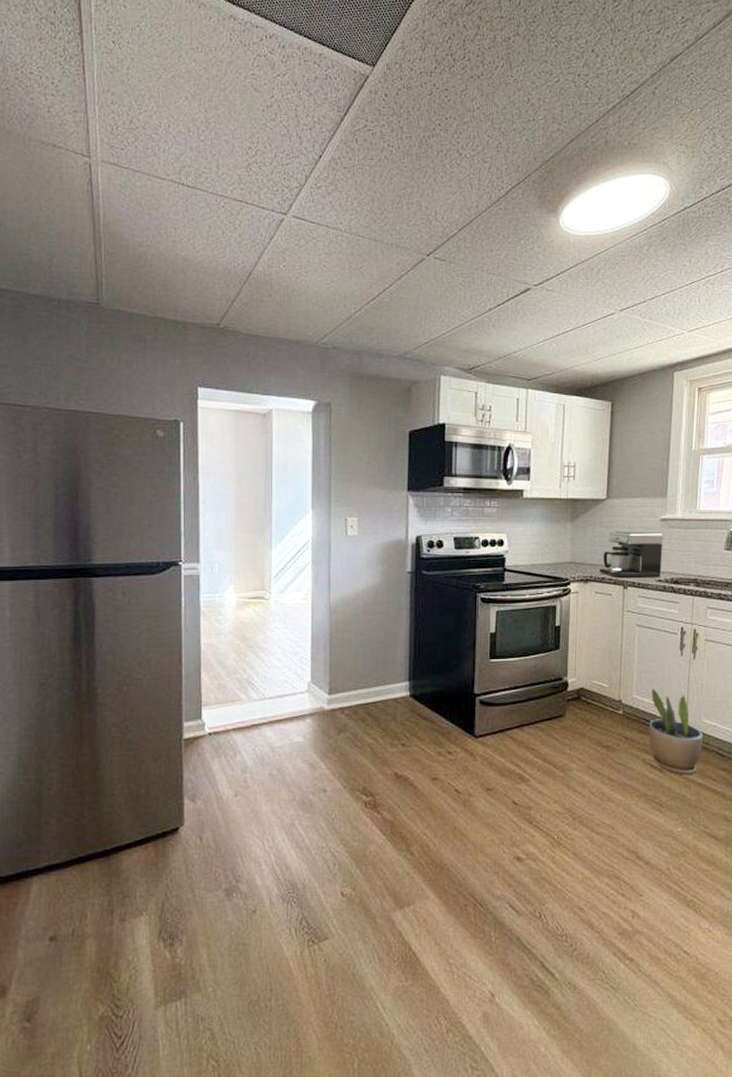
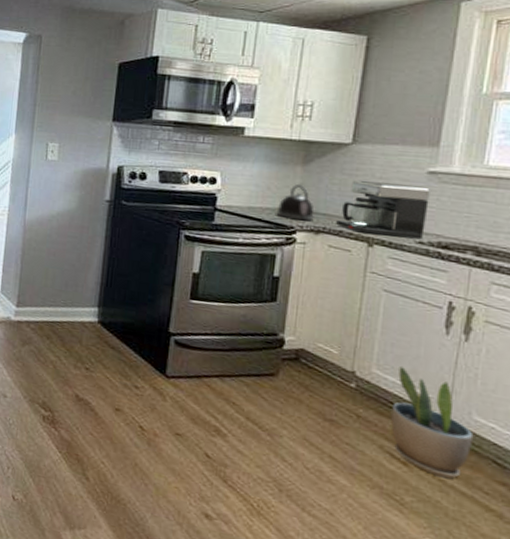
kettle: none [554,540,583,572] -> present [276,184,315,222]

